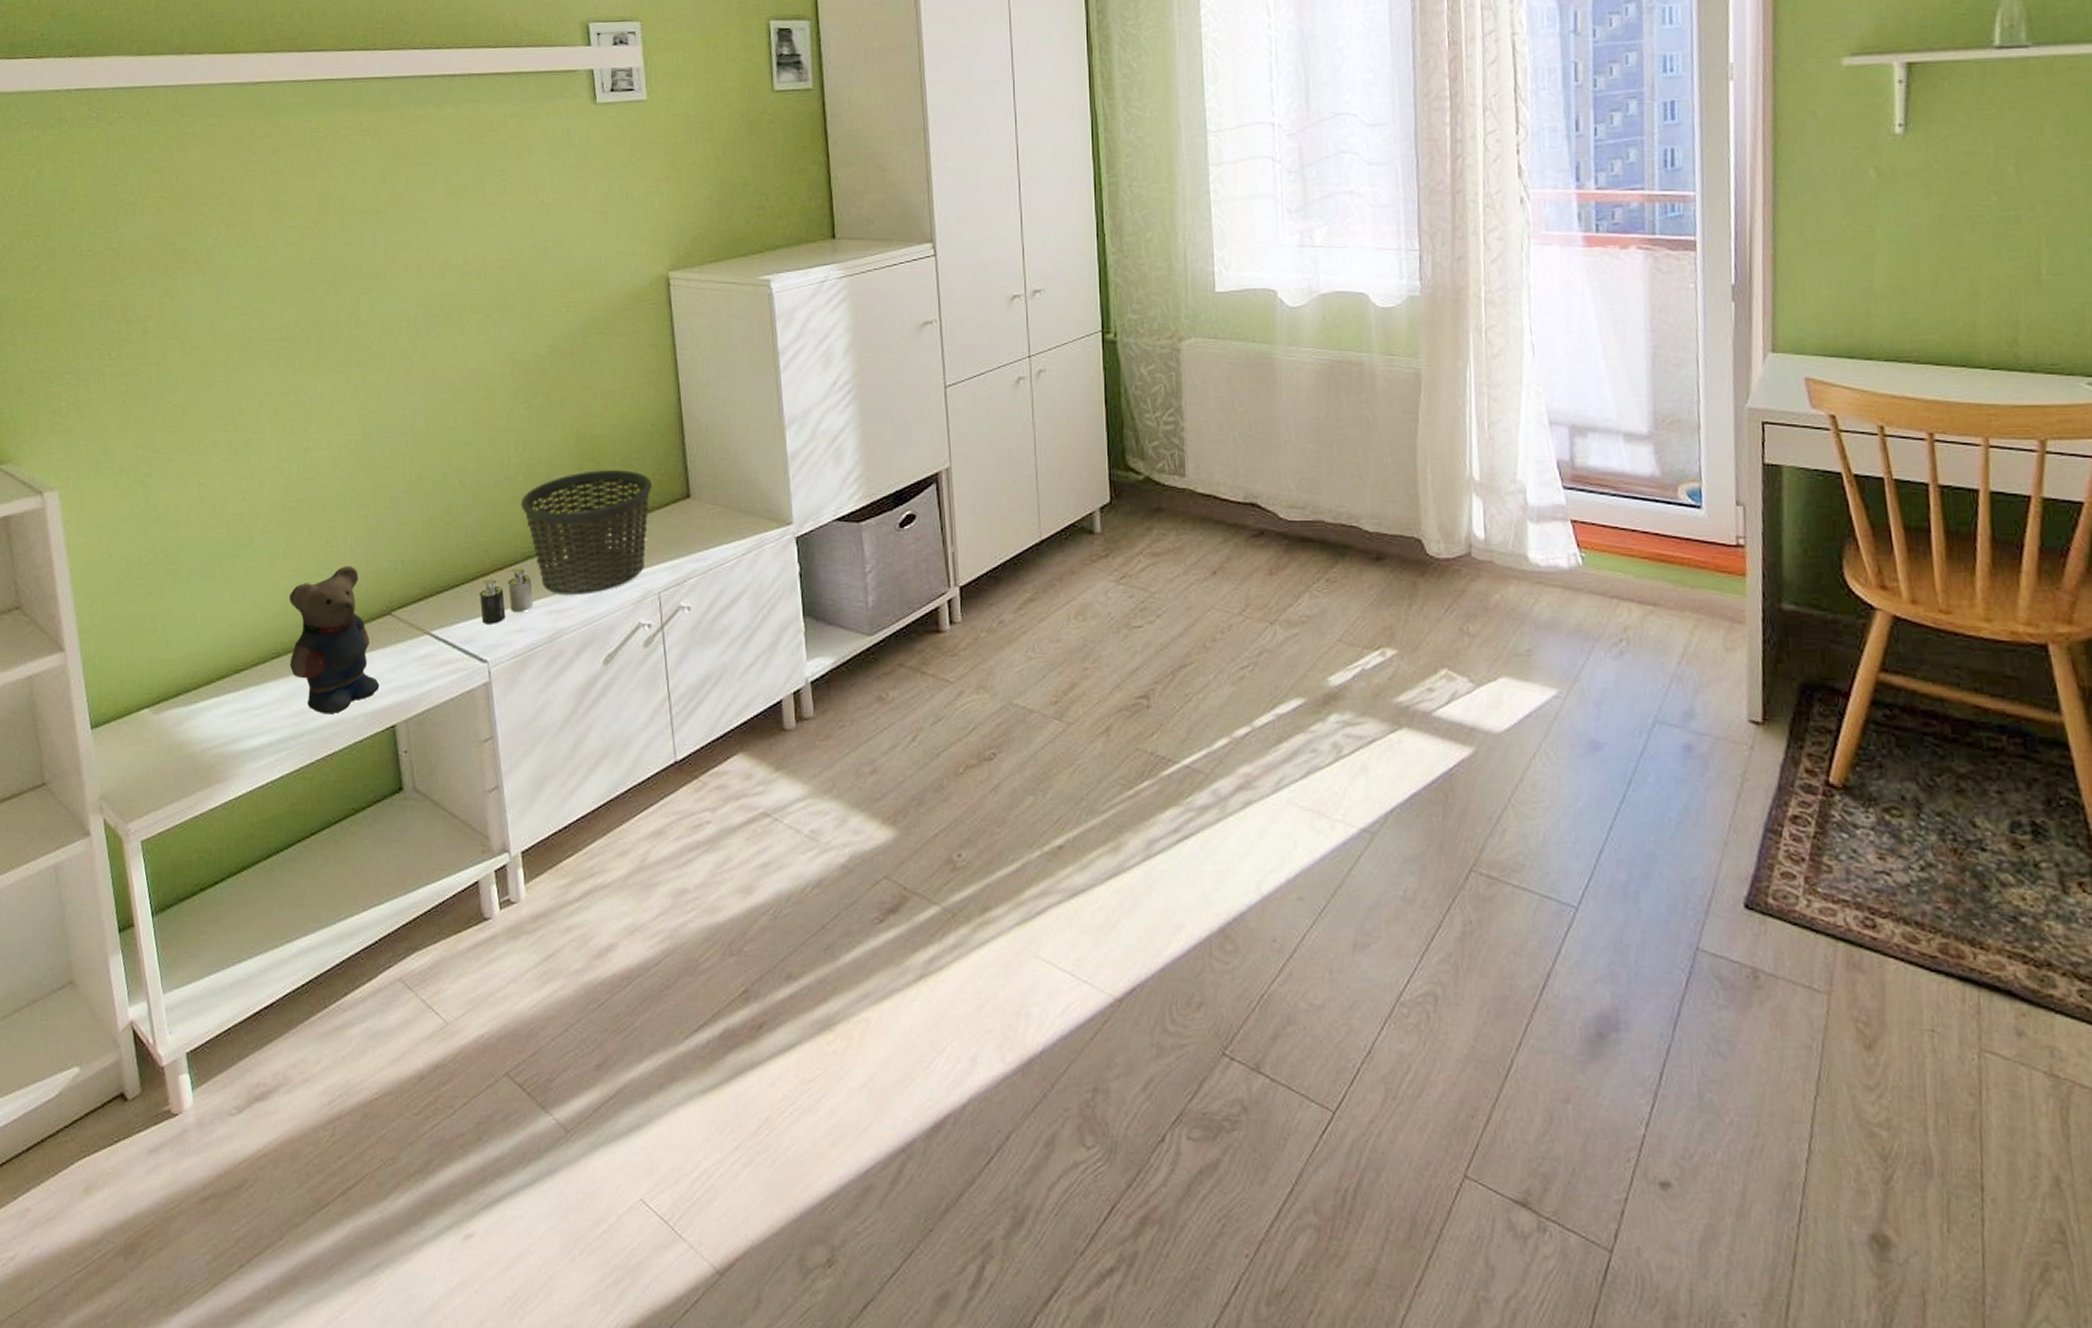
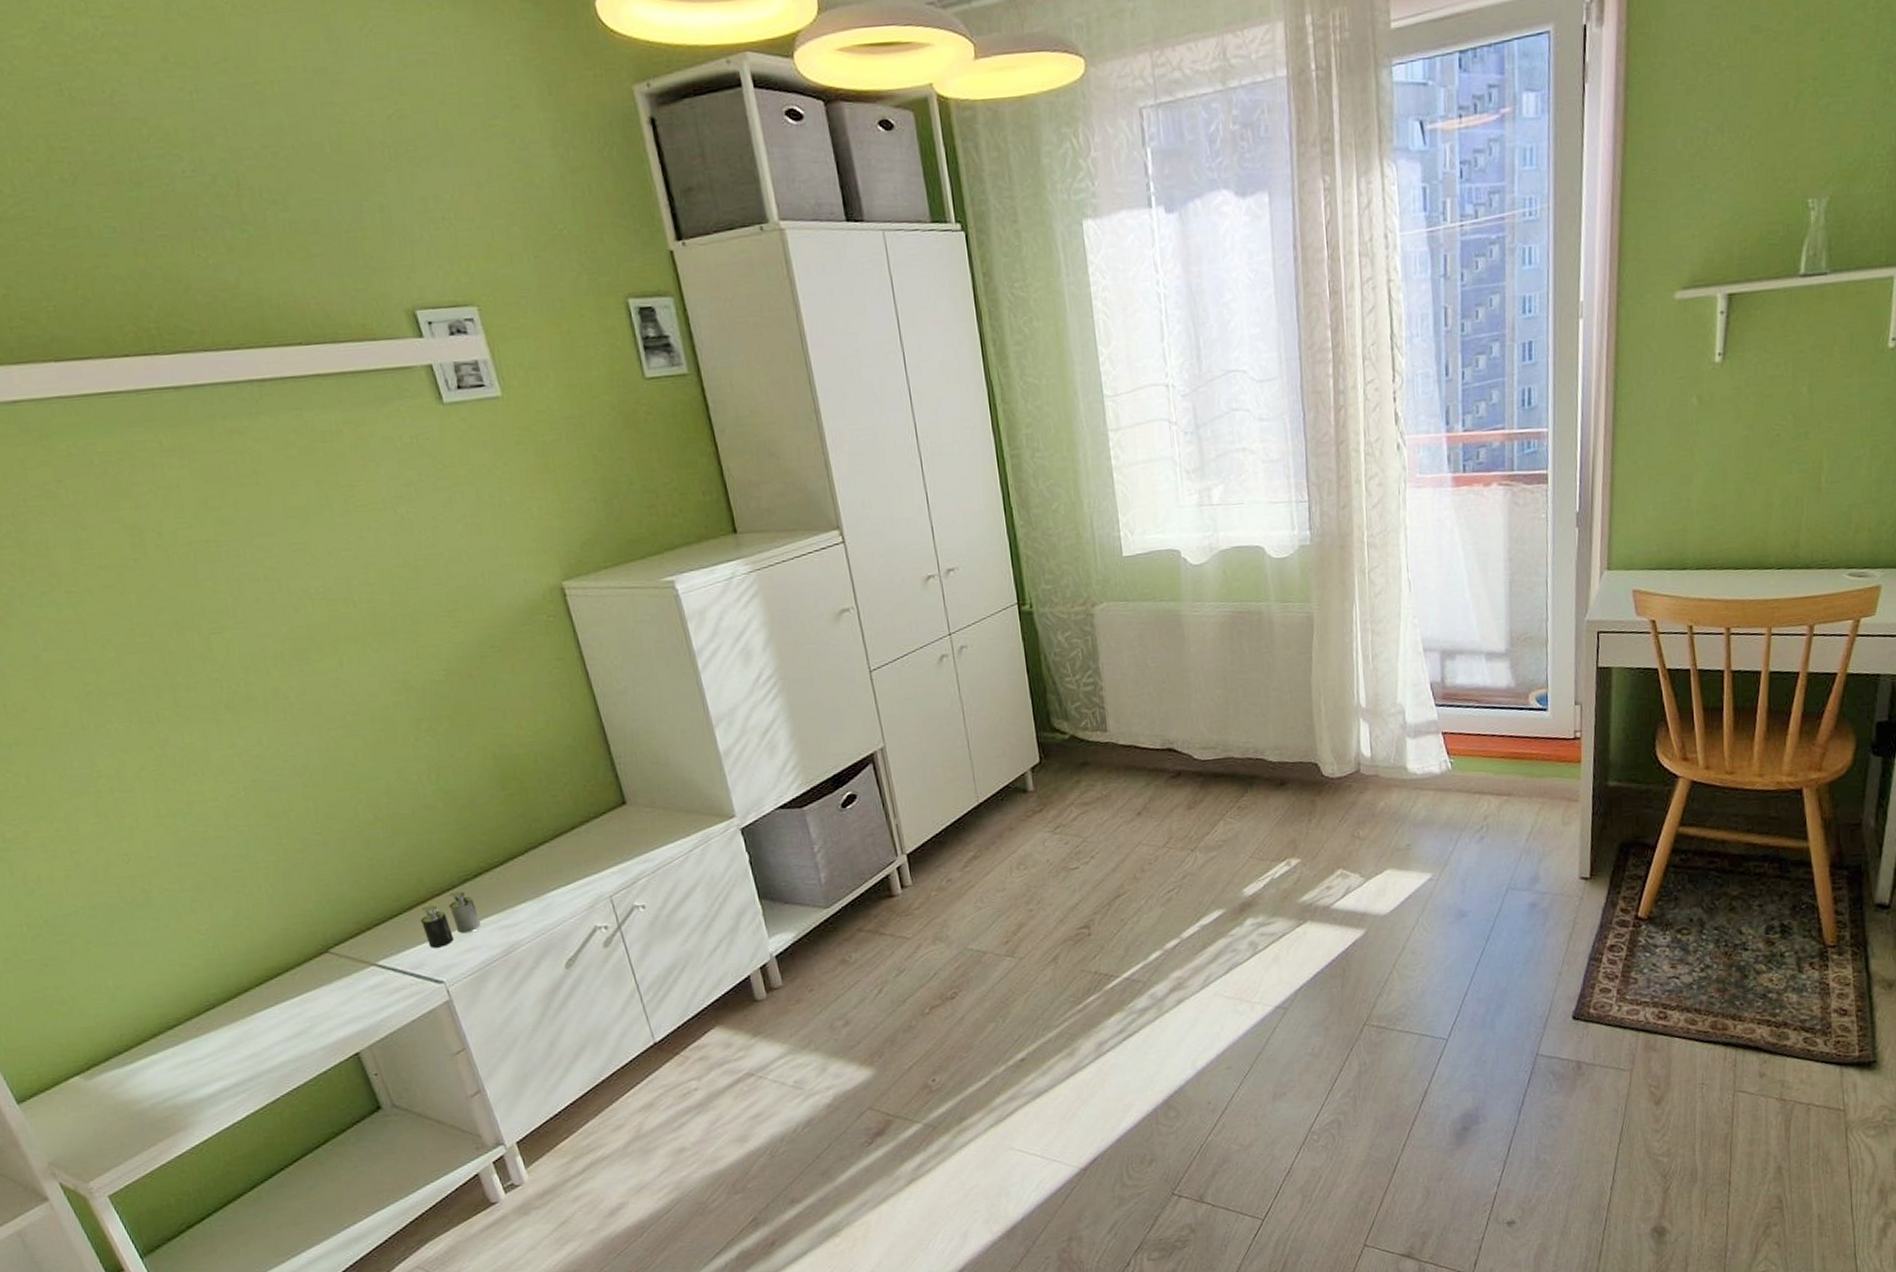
teddy bear: present [288,566,380,715] -> none [209,912,333,1054]
basket: present [520,470,653,595] -> none [446,785,591,911]

